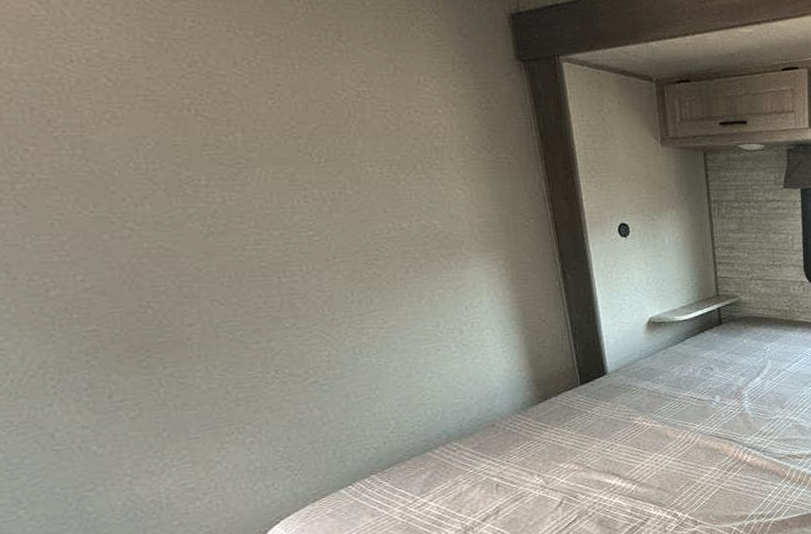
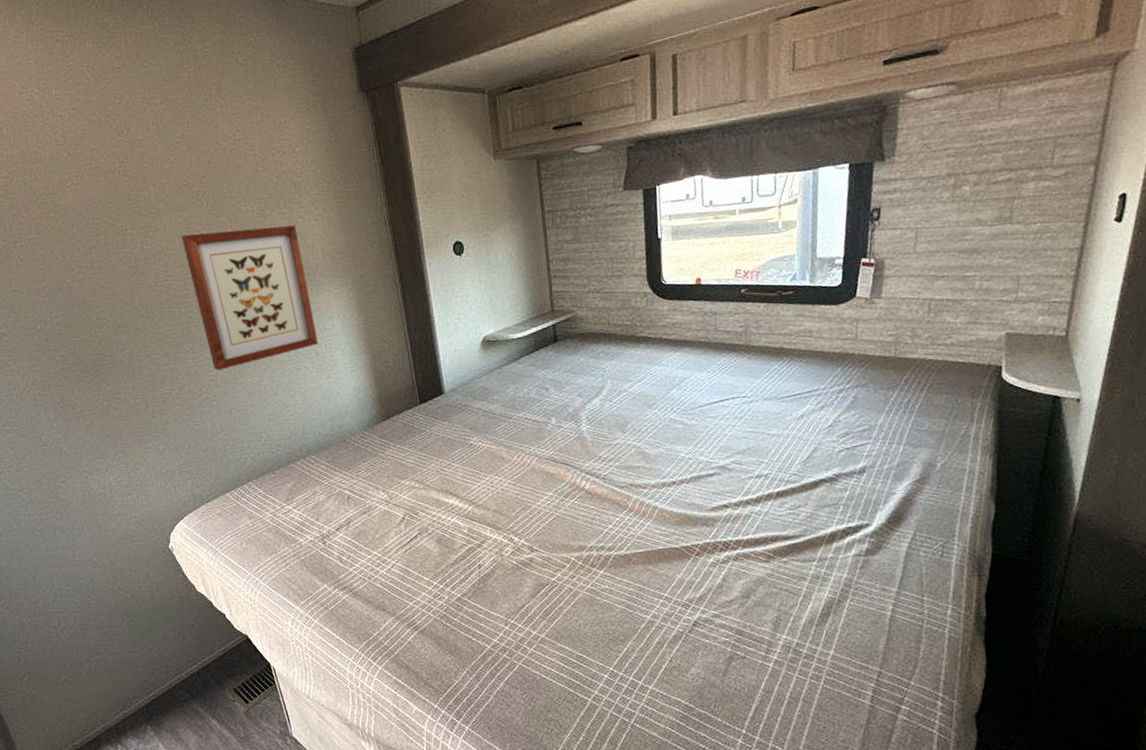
wall art: none [281,192,463,350] -> present [181,225,318,371]

